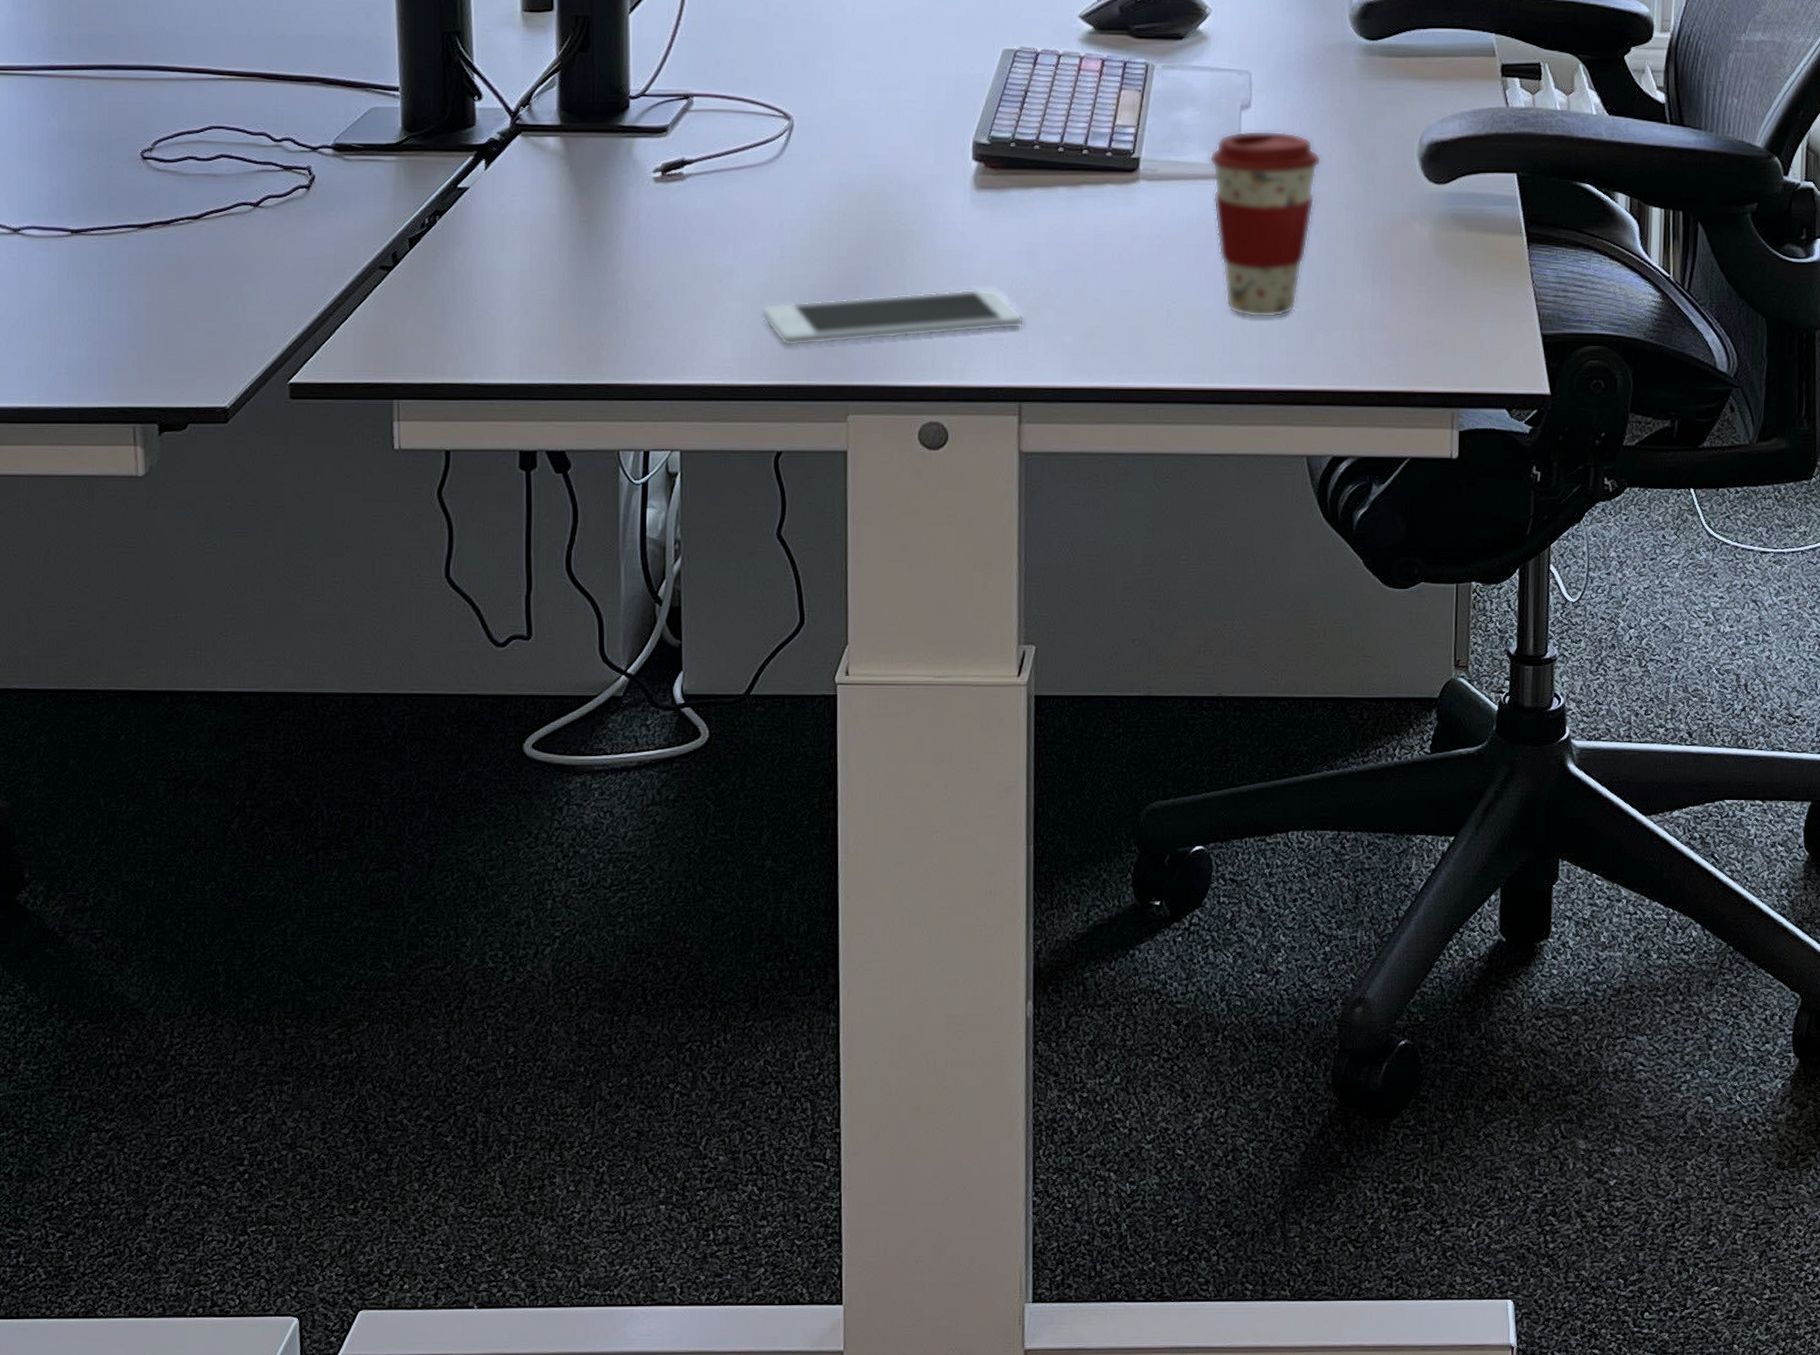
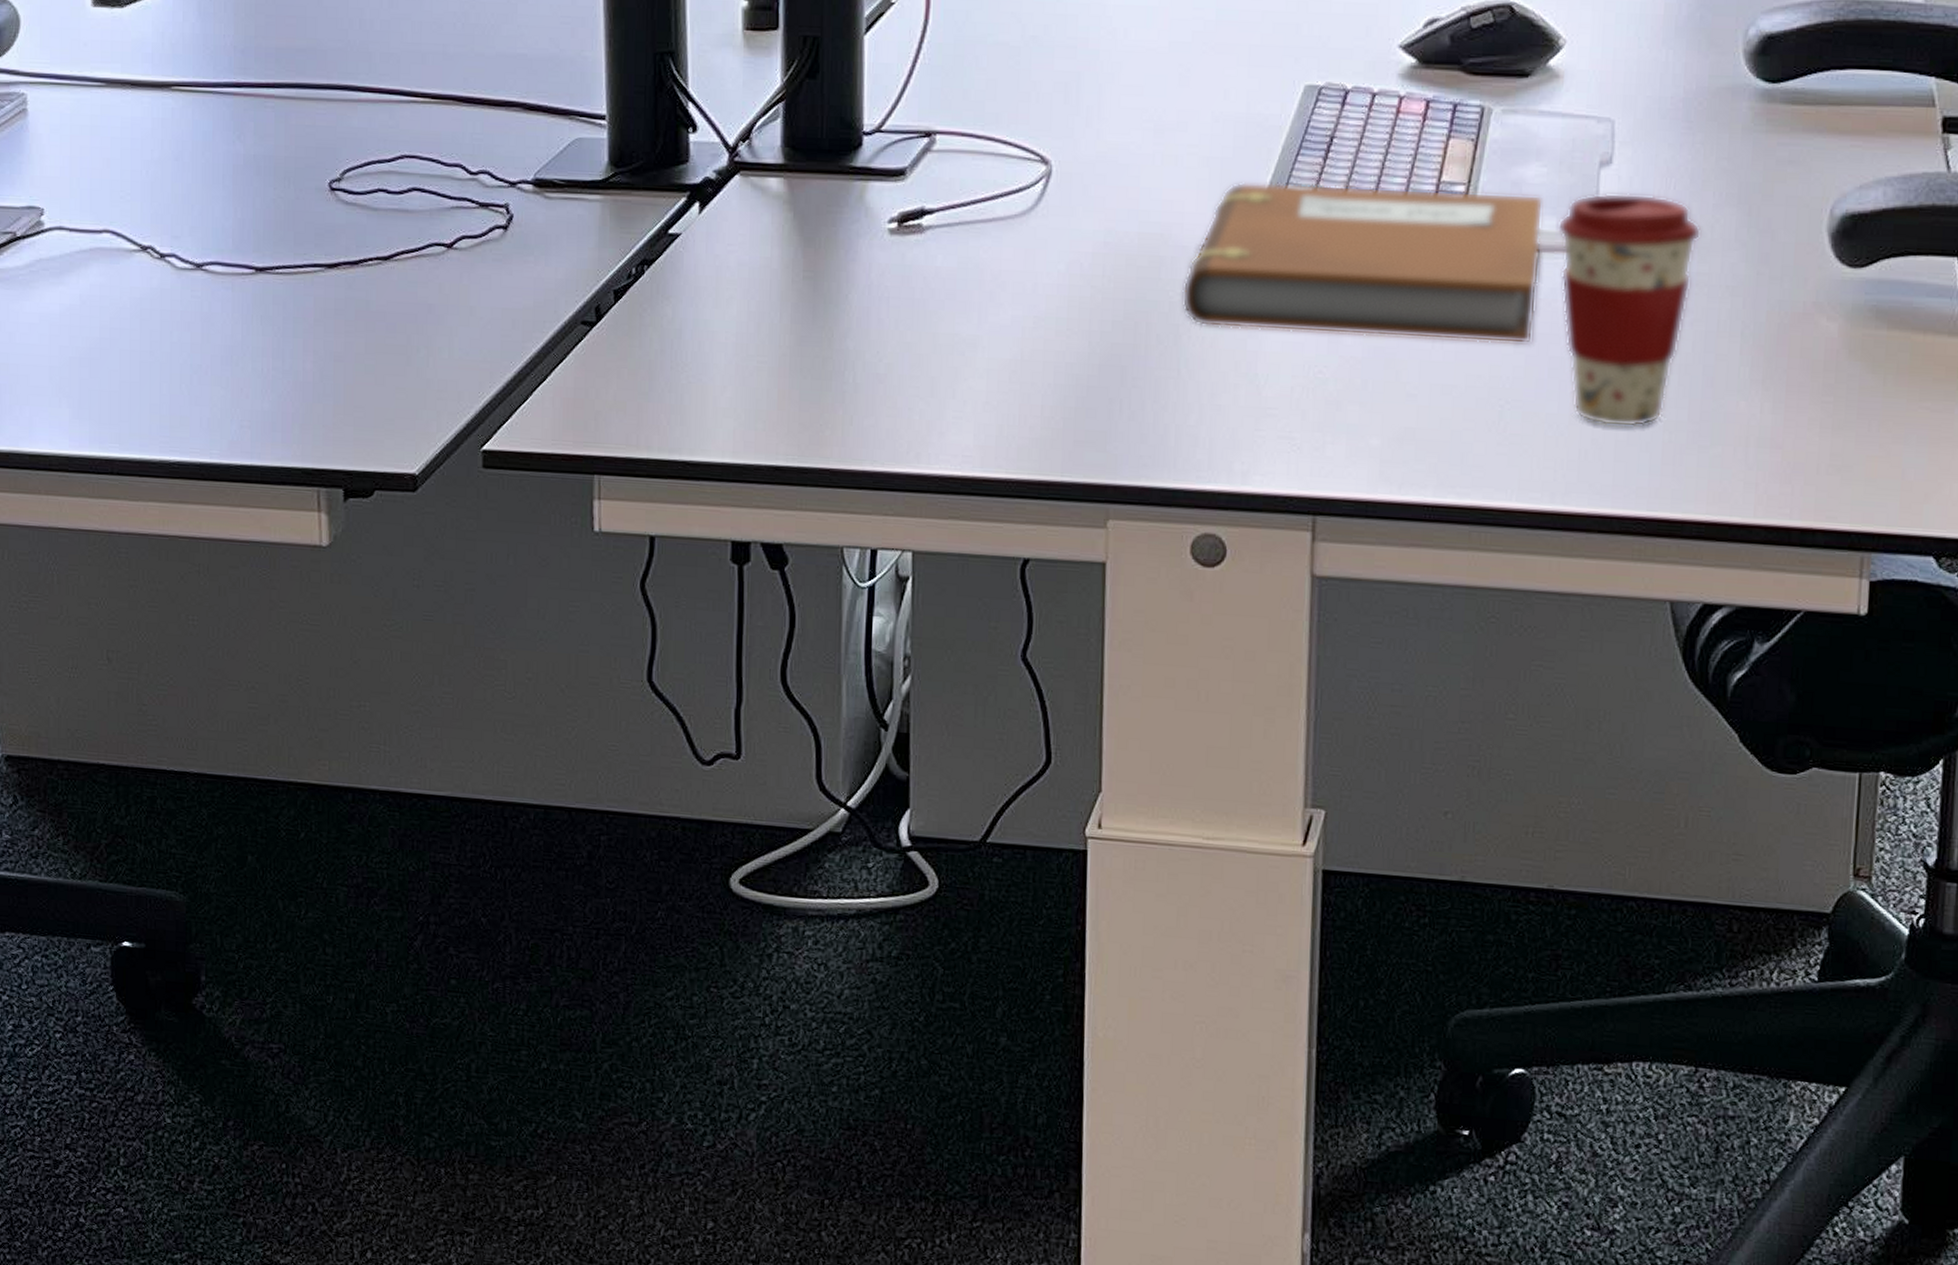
cell phone: present [760,288,1025,347] -> none [1008,375,1323,436]
notebook: none [906,130,1198,255] -> present [1182,182,1544,345]

